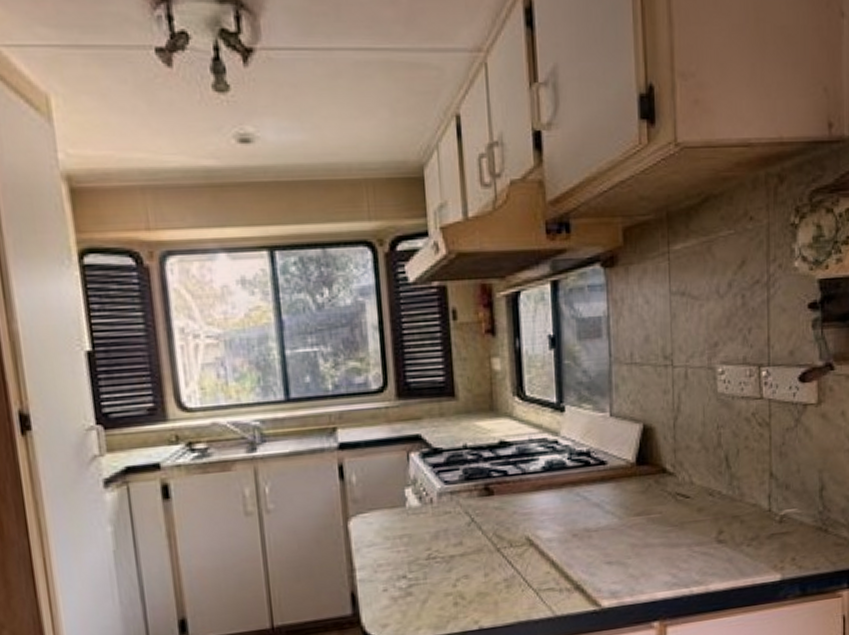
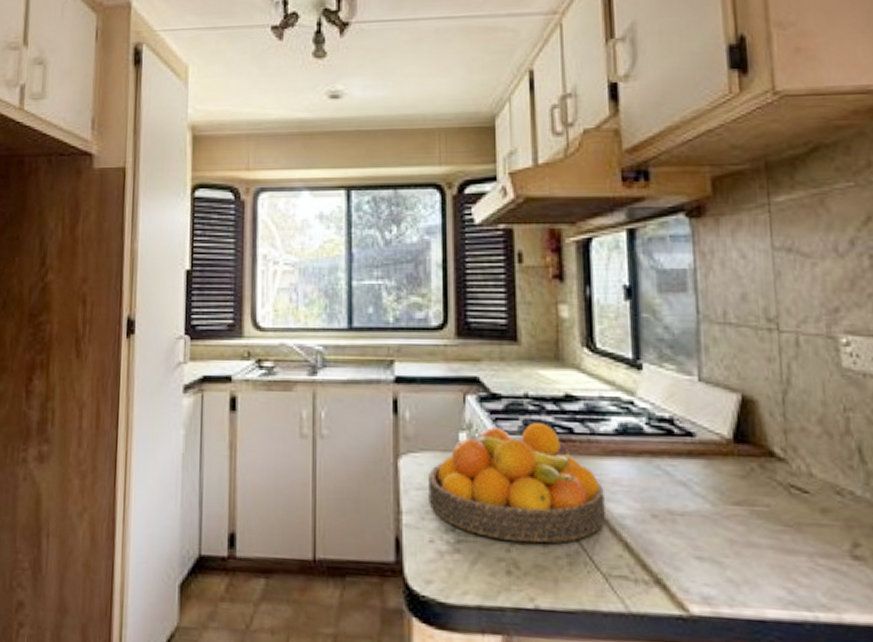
fruit bowl: none [378,469,537,578] -> present [428,423,607,543]

